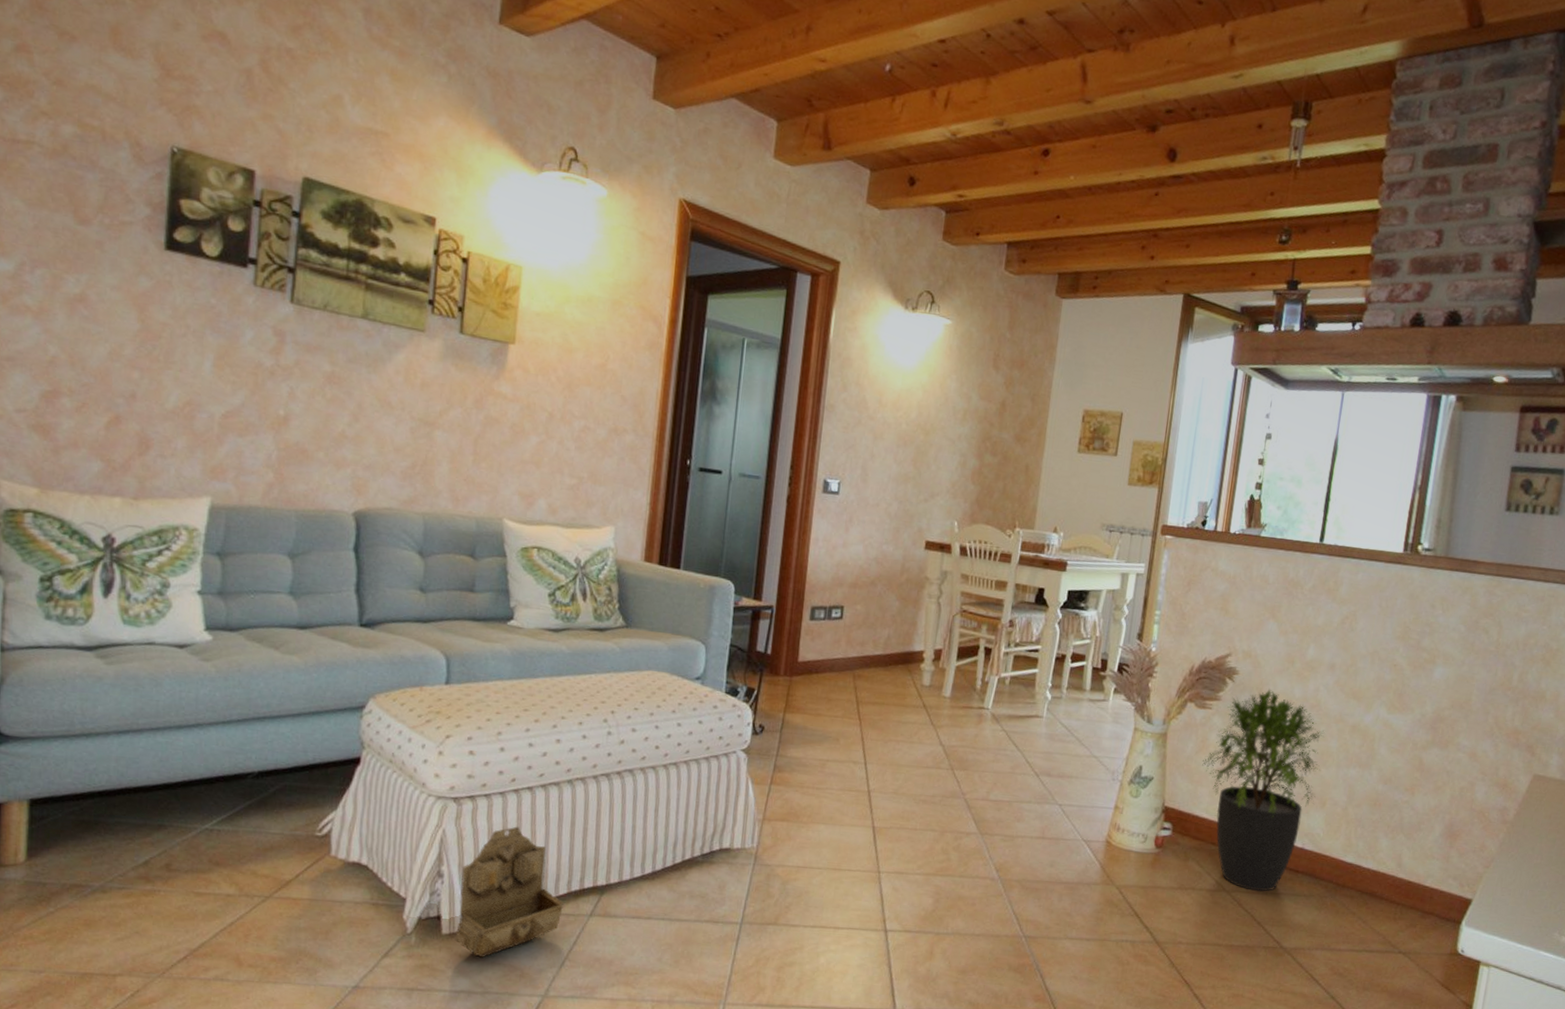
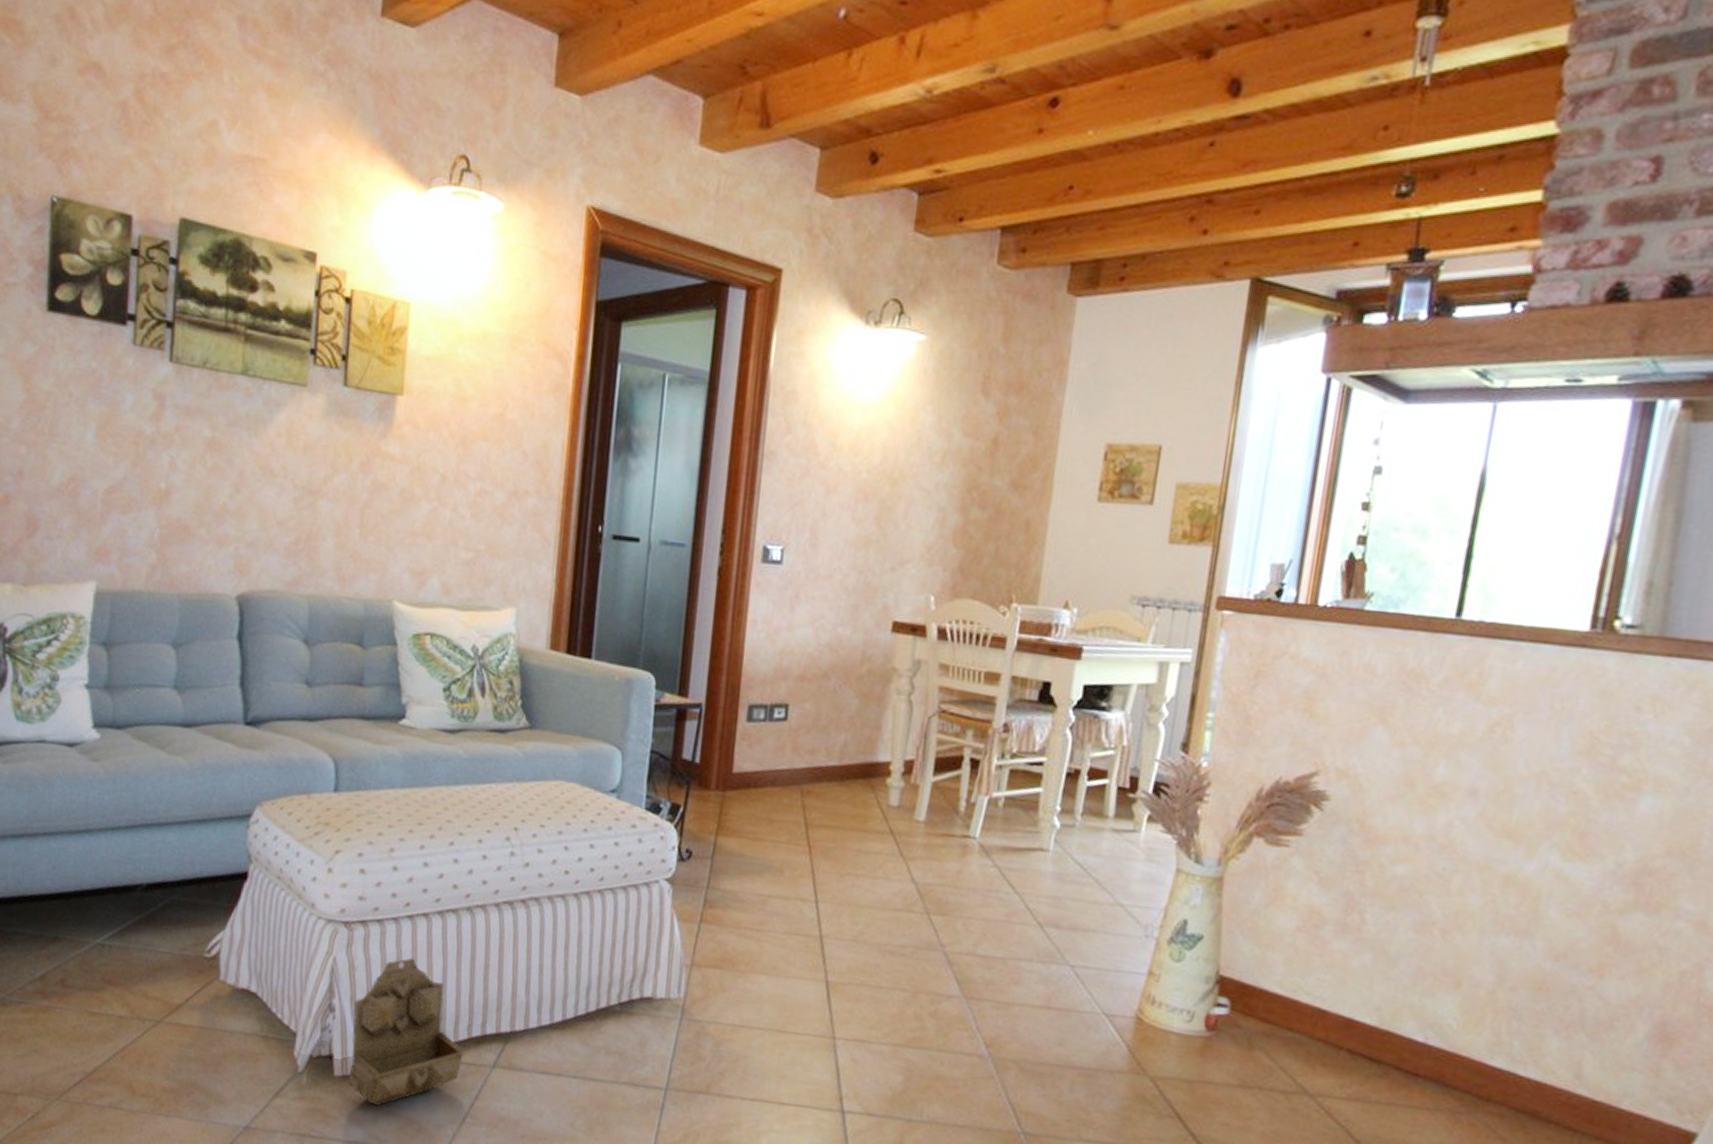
potted plant: present [1202,688,1325,892] -> none [1274,821,1461,1100]

